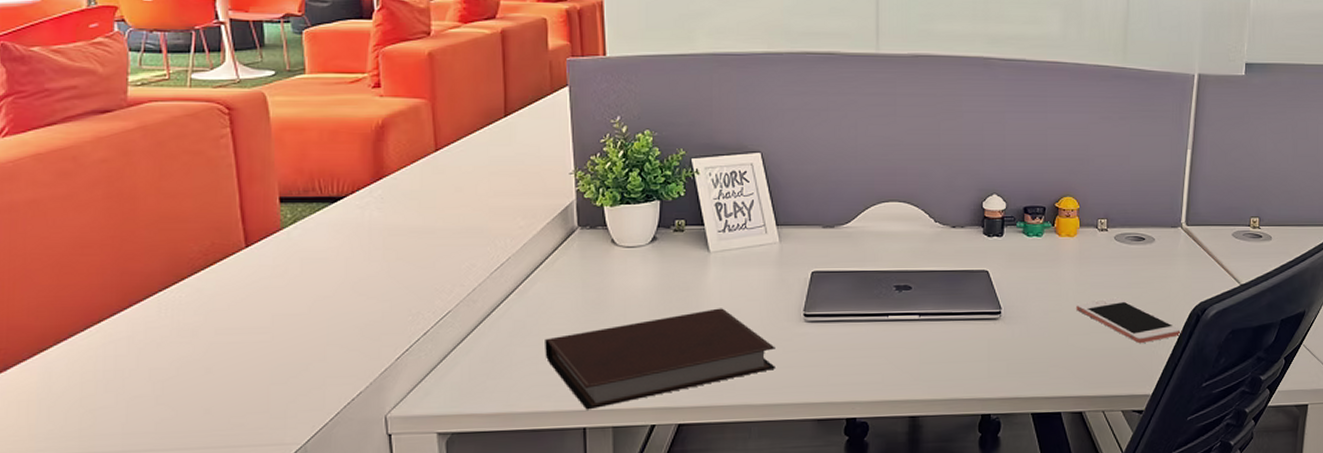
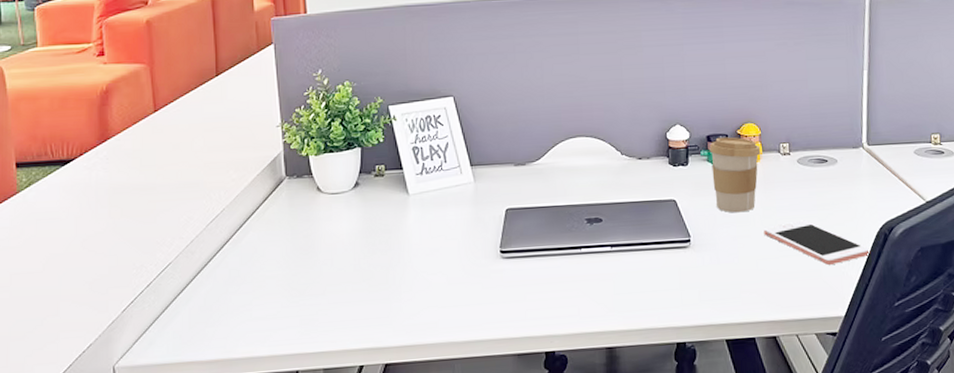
notebook: present [545,308,775,410] -> none [258,248,475,354]
coffee cup: none [1026,209,1078,287] -> present [709,137,761,213]

